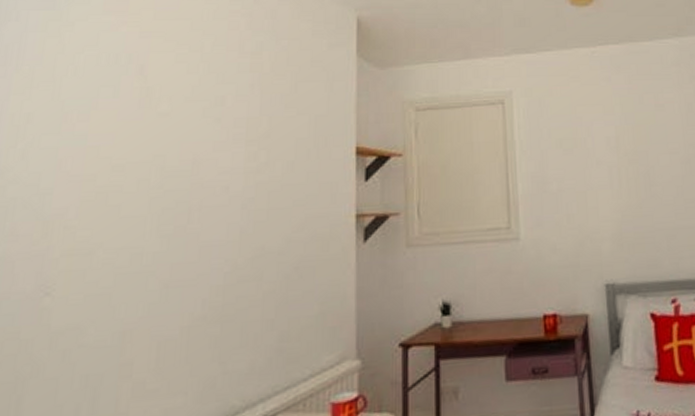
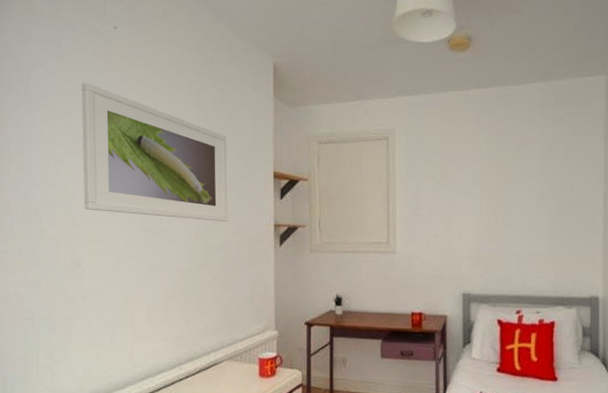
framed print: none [65,40,292,216] -> present [81,82,228,221]

